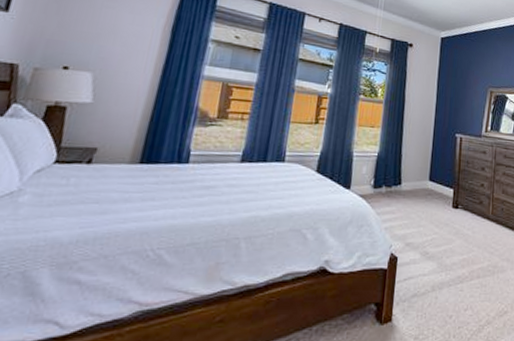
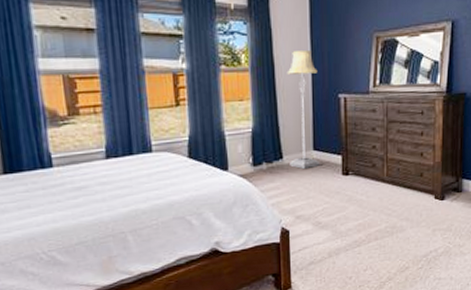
floor lamp: none [406,92,440,197] -> present [287,51,320,169]

